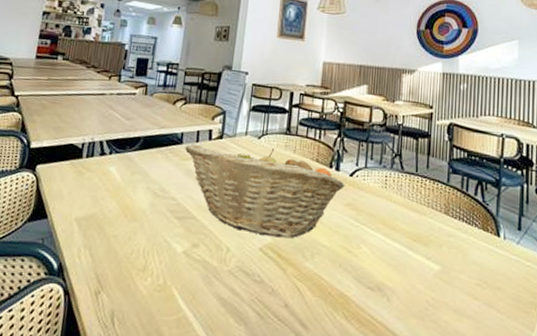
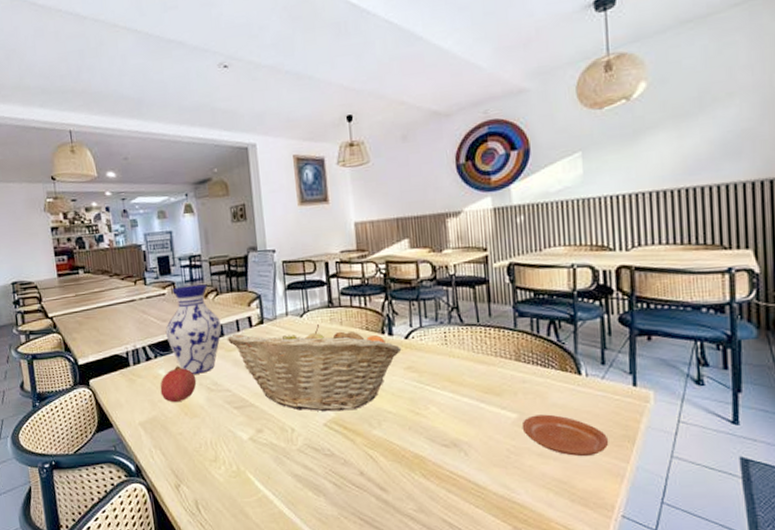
fruit: none [106,165,145,203] -> present [160,366,197,403]
vase: none [126,89,183,178] -> present [165,284,222,374]
plate: none [442,269,518,319] -> present [521,414,609,457]

